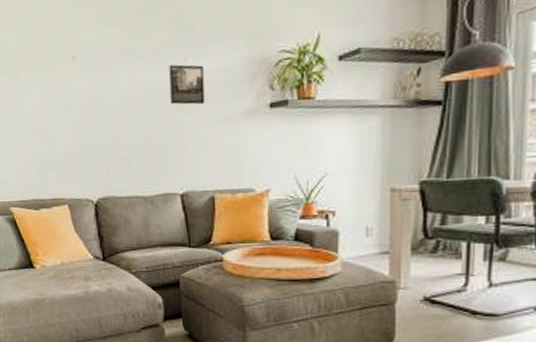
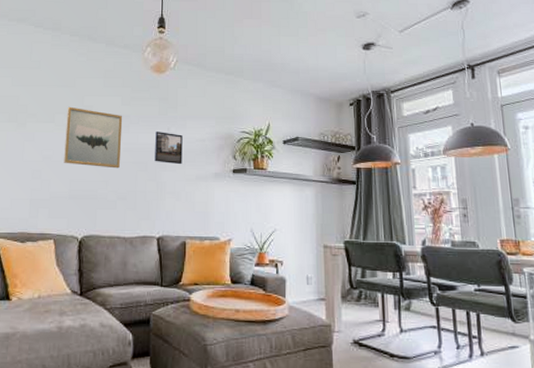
wall art: none [61,47,130,119] -> present [64,106,123,169]

